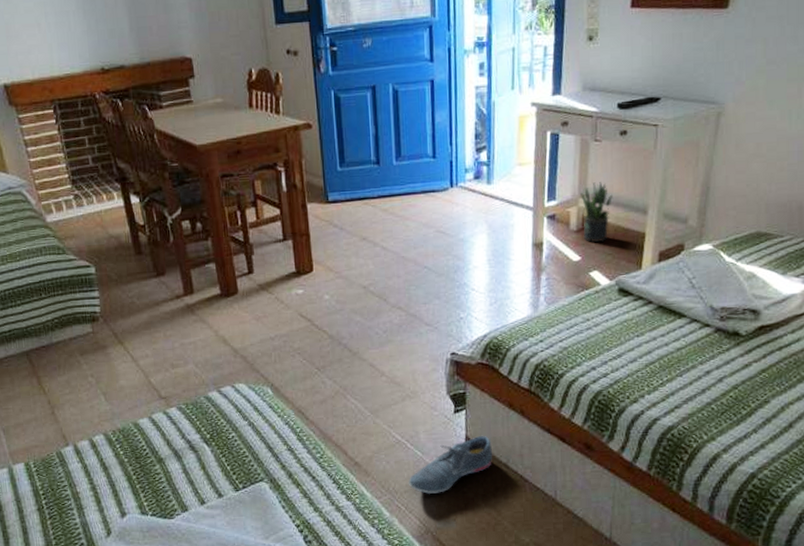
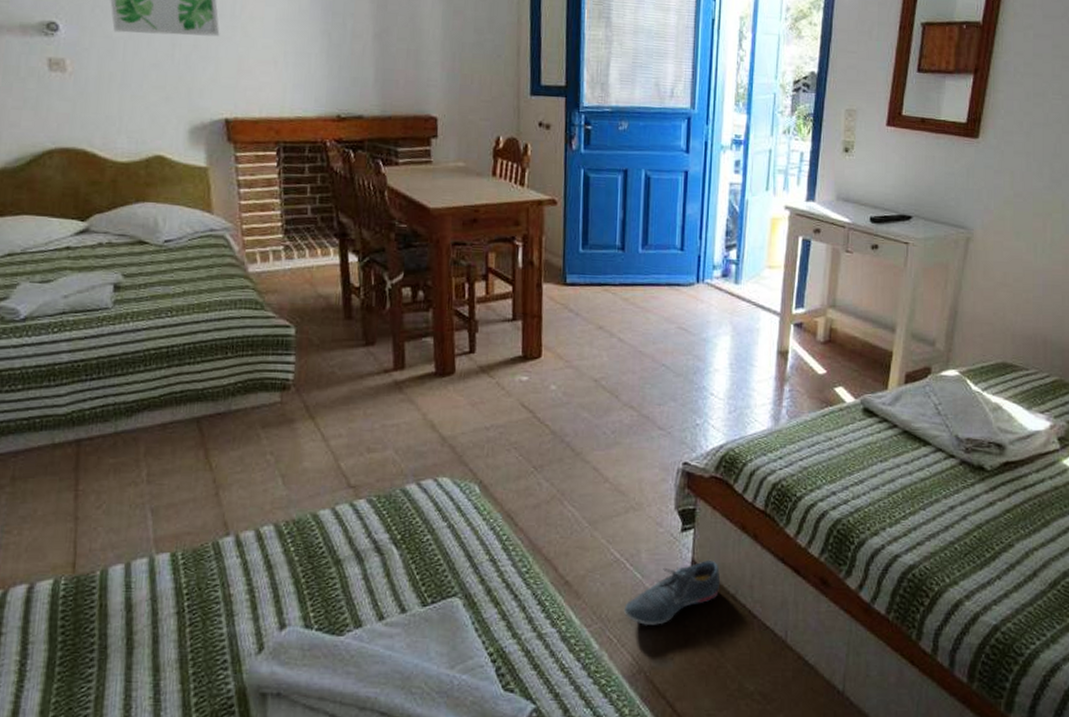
potted plant: present [581,182,612,242] -> none [829,294,861,356]

